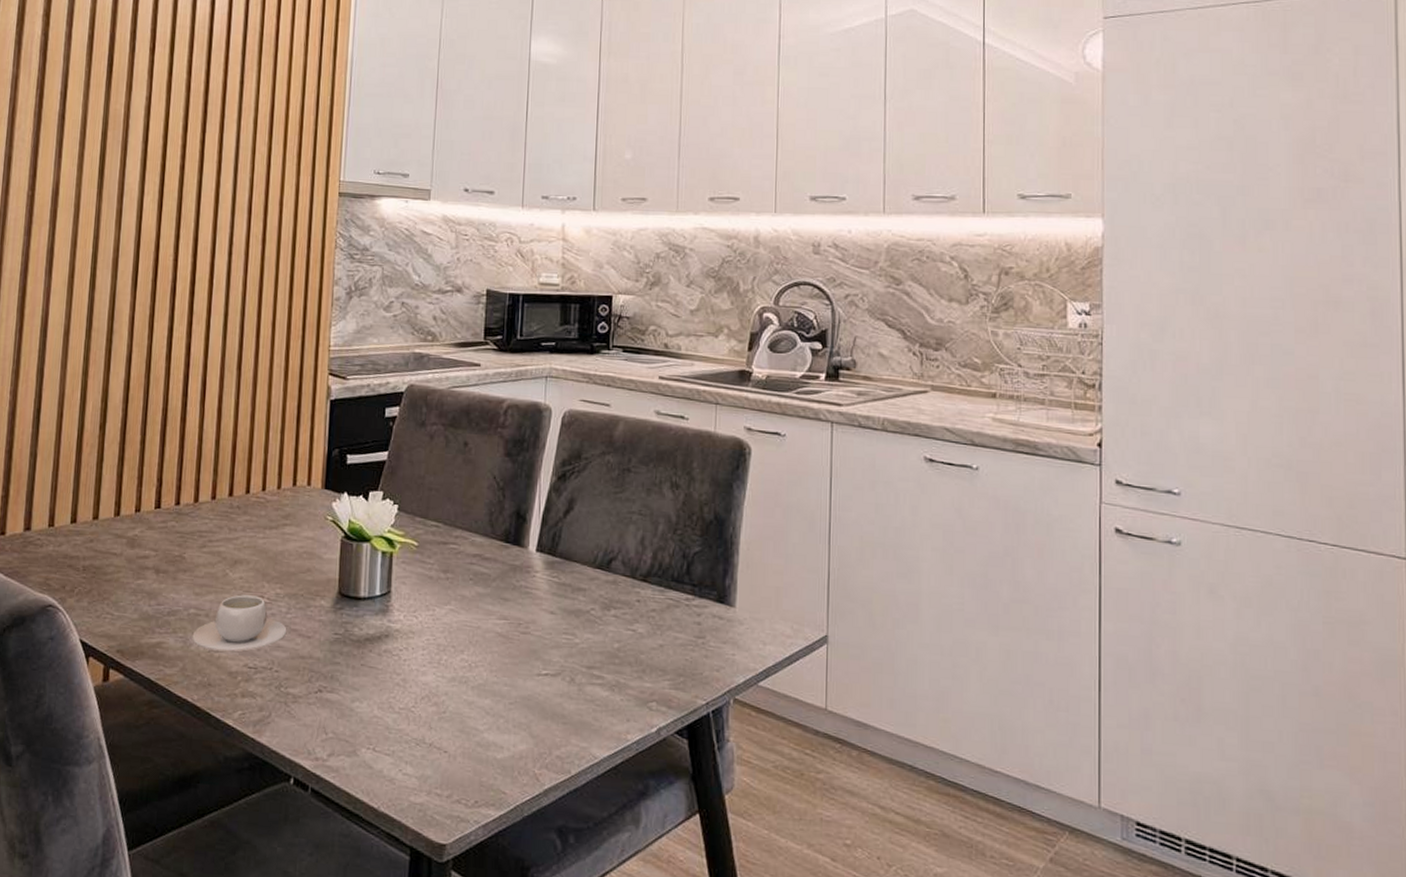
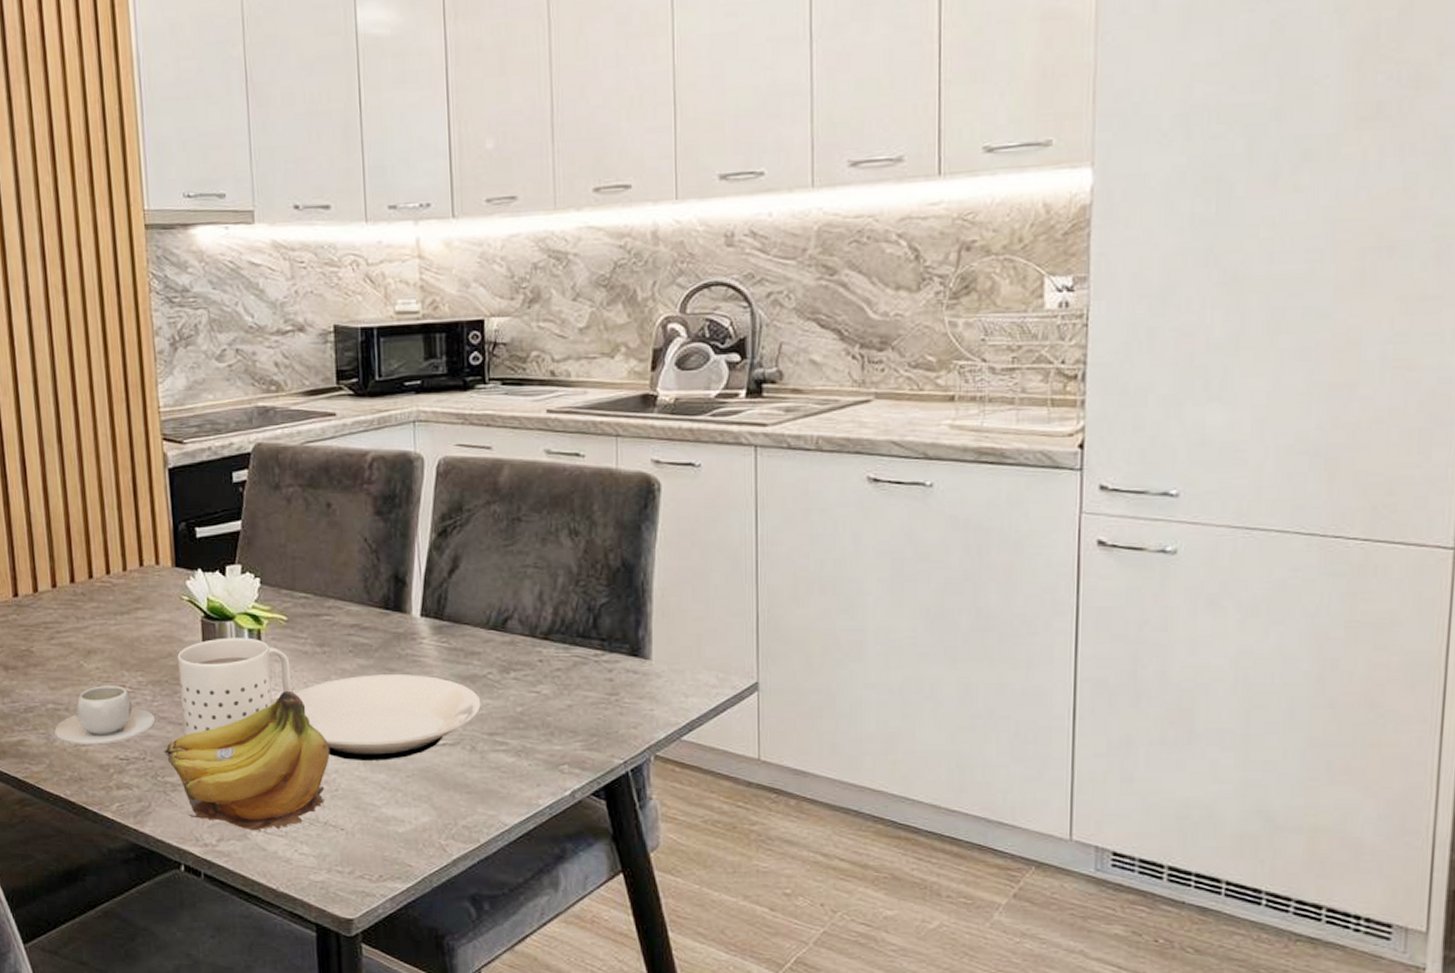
fruit: none [290,612,443,747] -> present [164,690,330,830]
mug: none [310,558,416,649] -> present [177,637,292,736]
plate: none [417,602,583,686] -> present [295,675,481,761]

